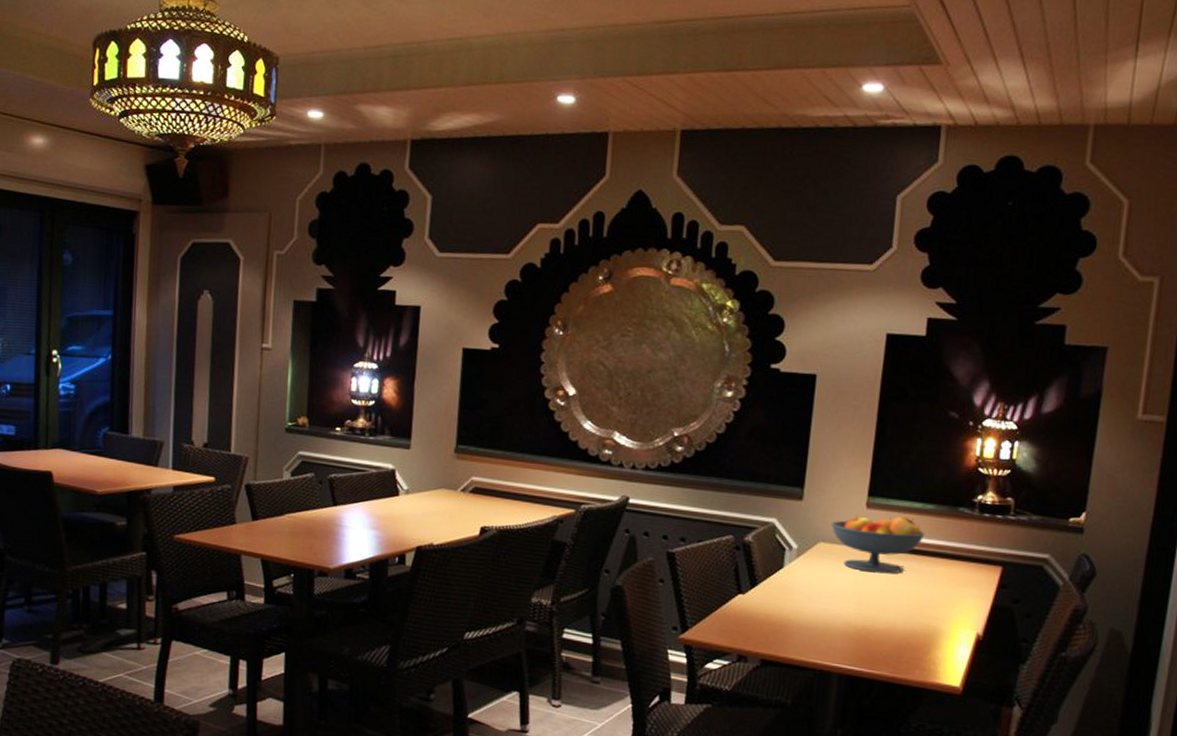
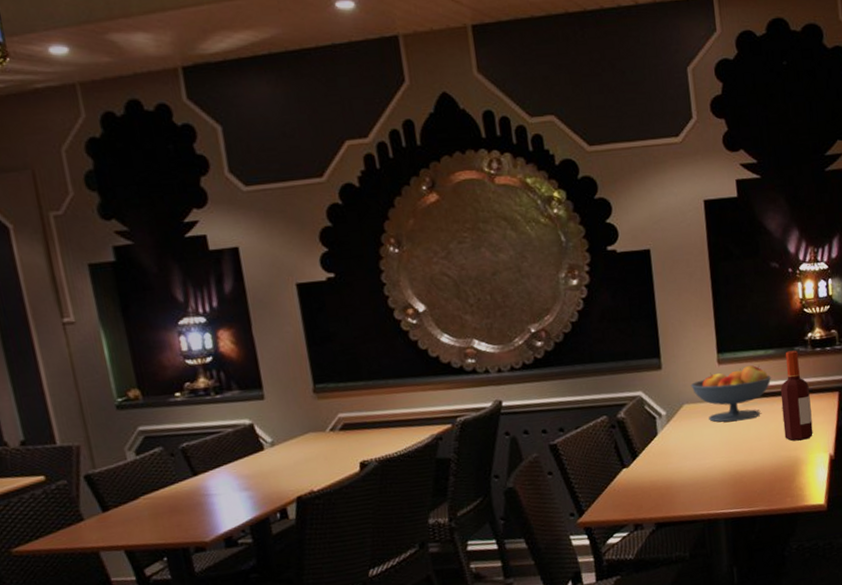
bottle: none [927,510,968,611] -> present [780,350,813,441]

